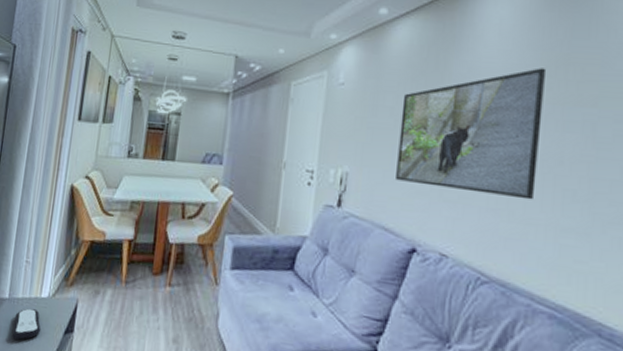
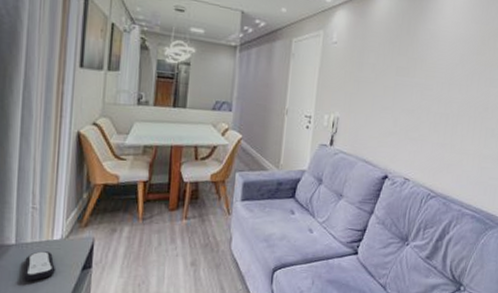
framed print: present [396,68,545,200] -> none [375,37,482,137]

